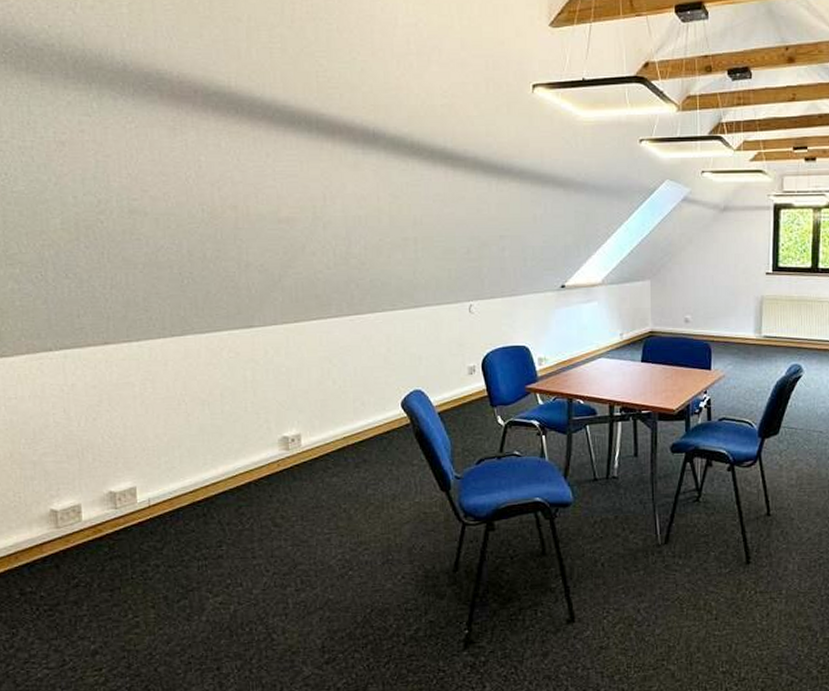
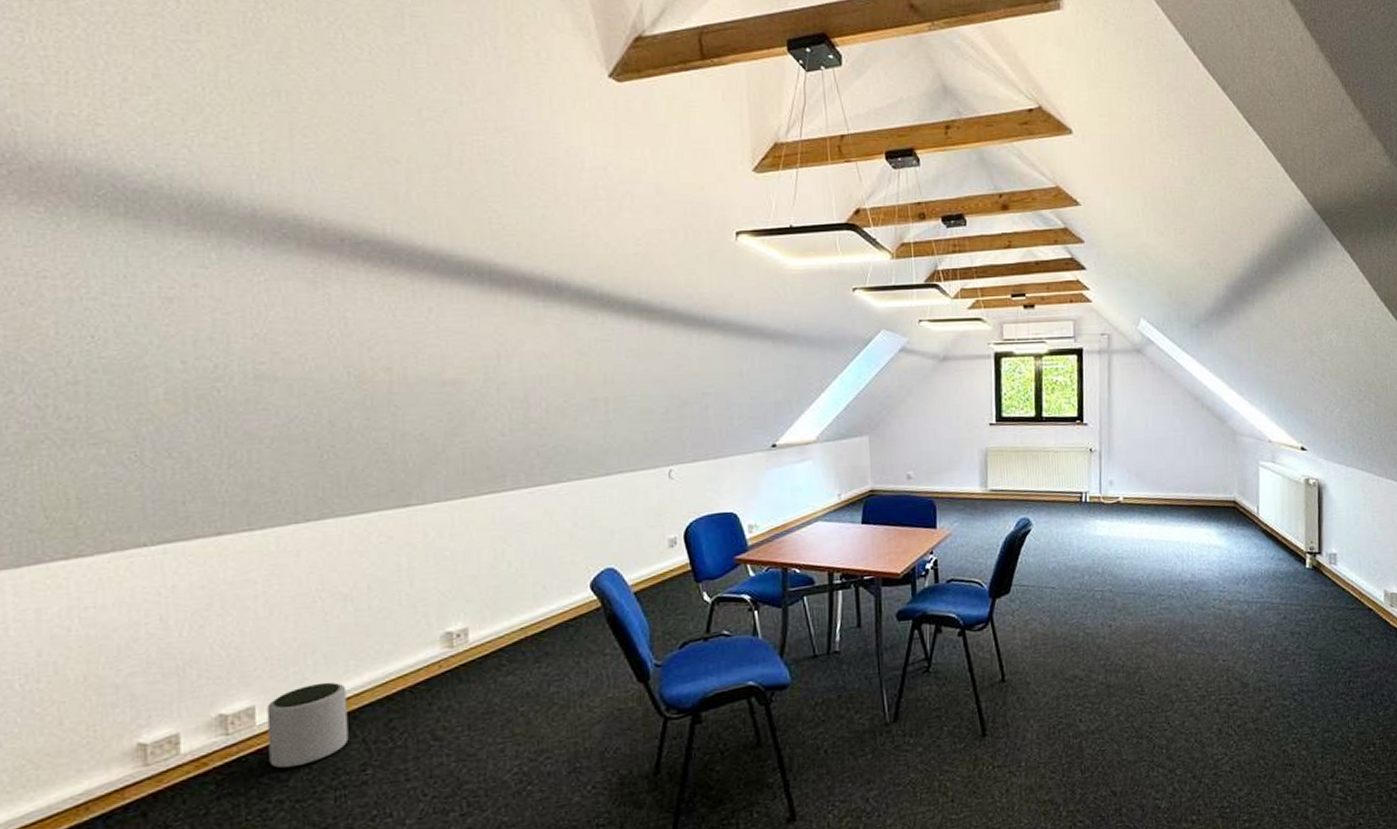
plant pot: none [145,471,208,539] -> present [267,682,349,769]

